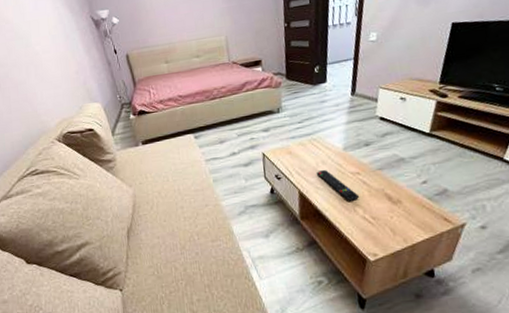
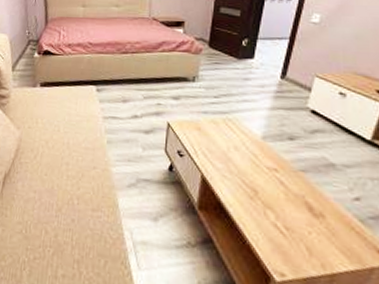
remote control: present [317,170,360,201] -> none [226,157,274,202]

